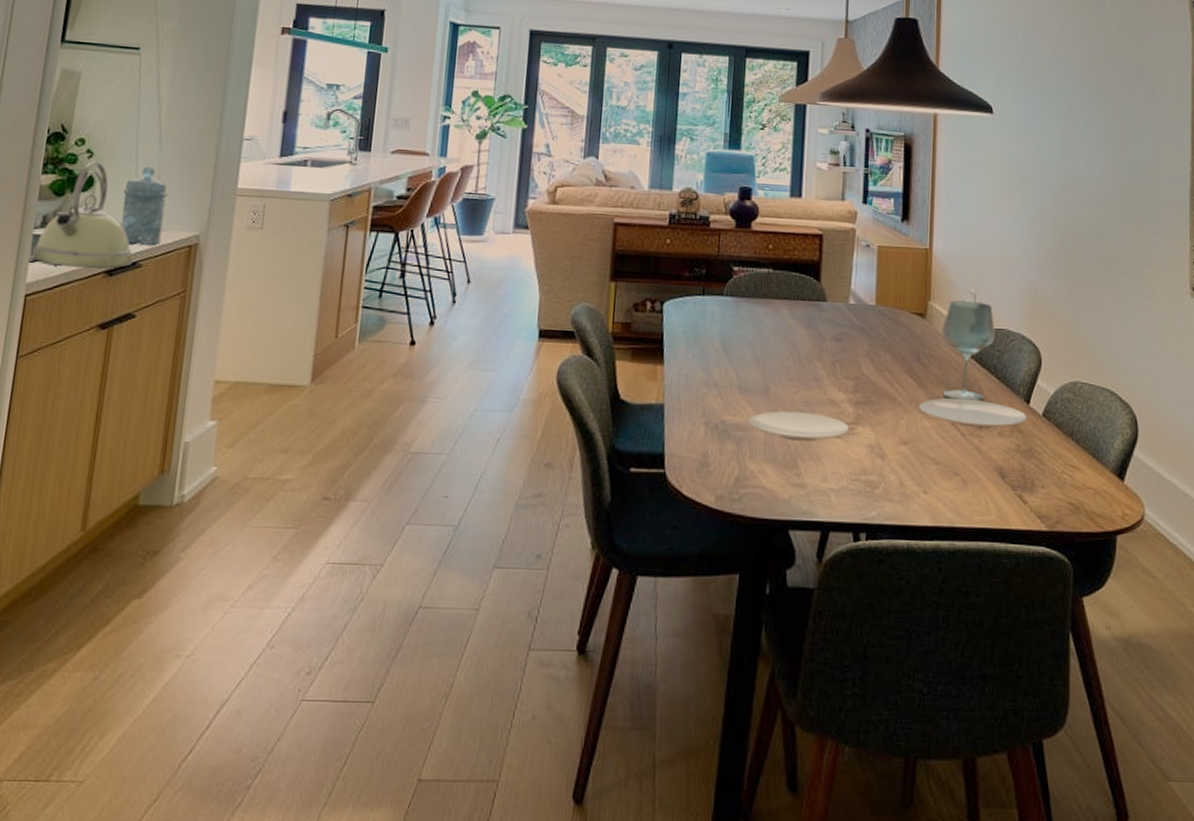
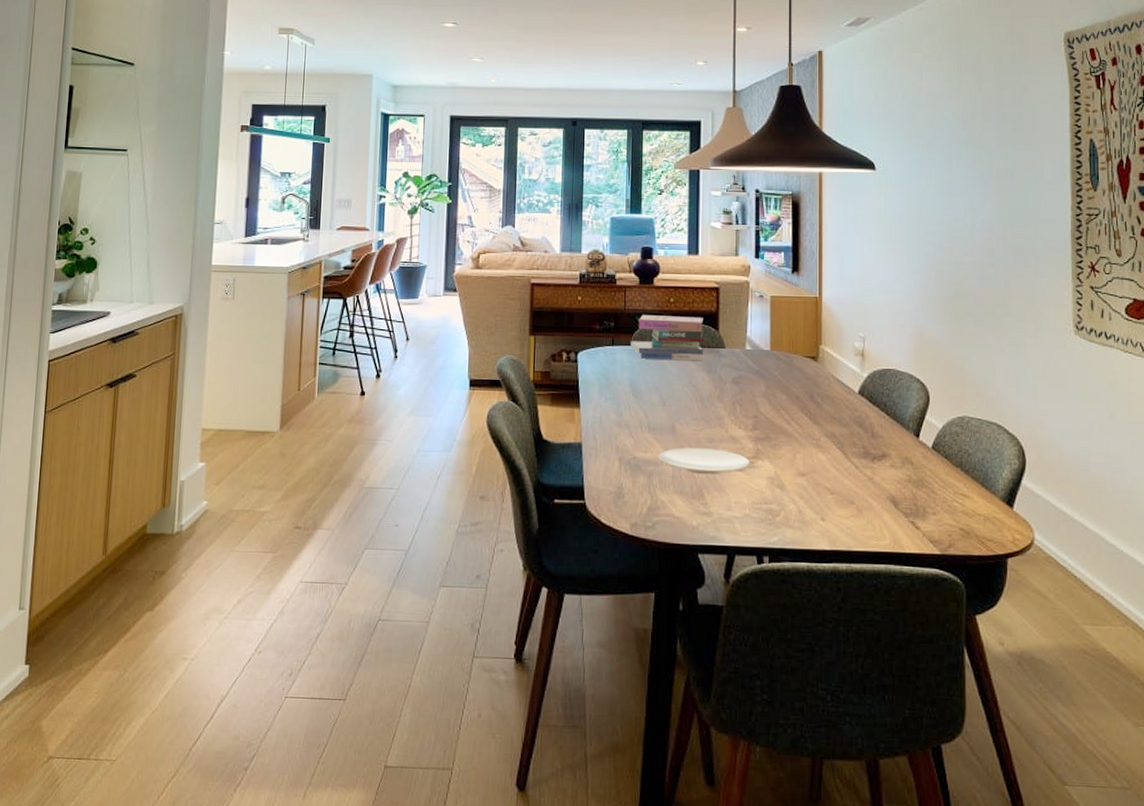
kettle: present [31,161,133,269] -> none [51,247,131,338]
canister: present [121,166,169,245] -> none [120,249,157,316]
books: none [723,262,806,316] -> present [631,315,706,362]
plate: present [919,398,1027,428] -> none [814,433,917,460]
wine glass: present [942,300,995,402] -> none [833,344,884,437]

